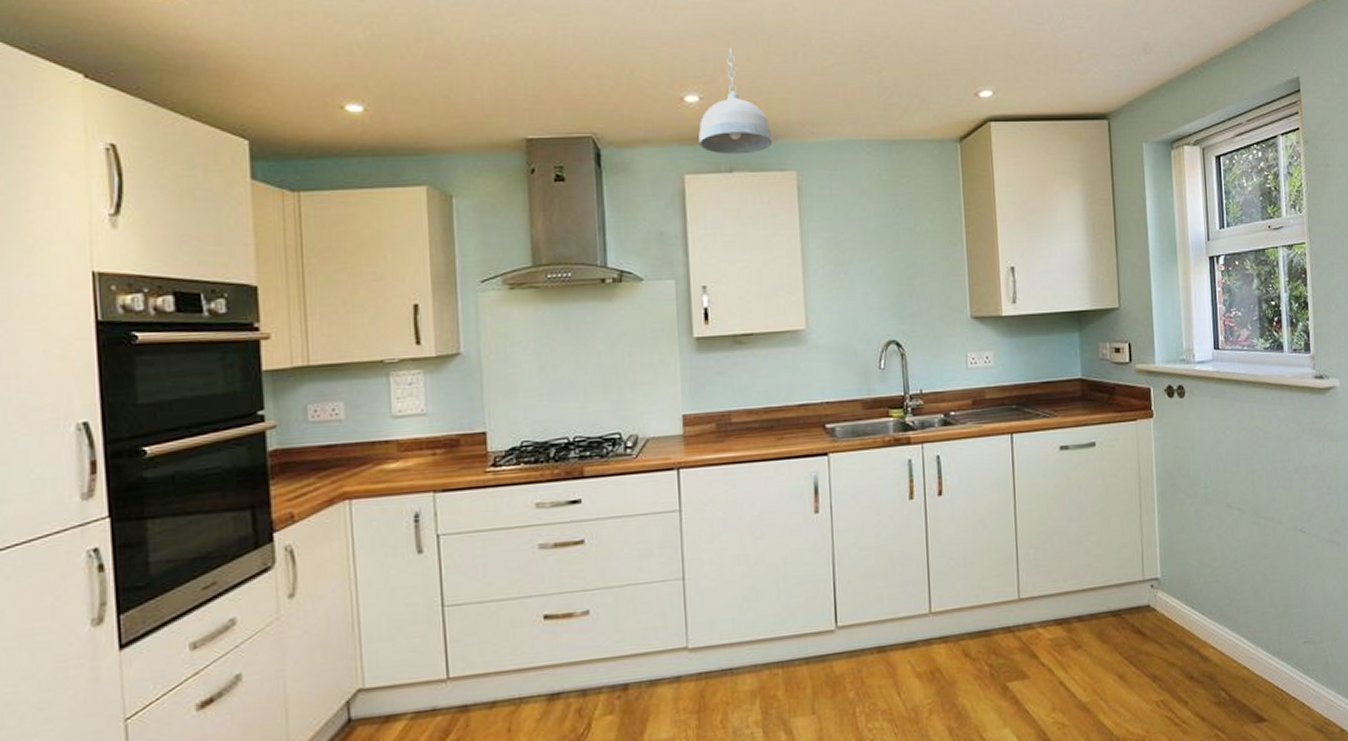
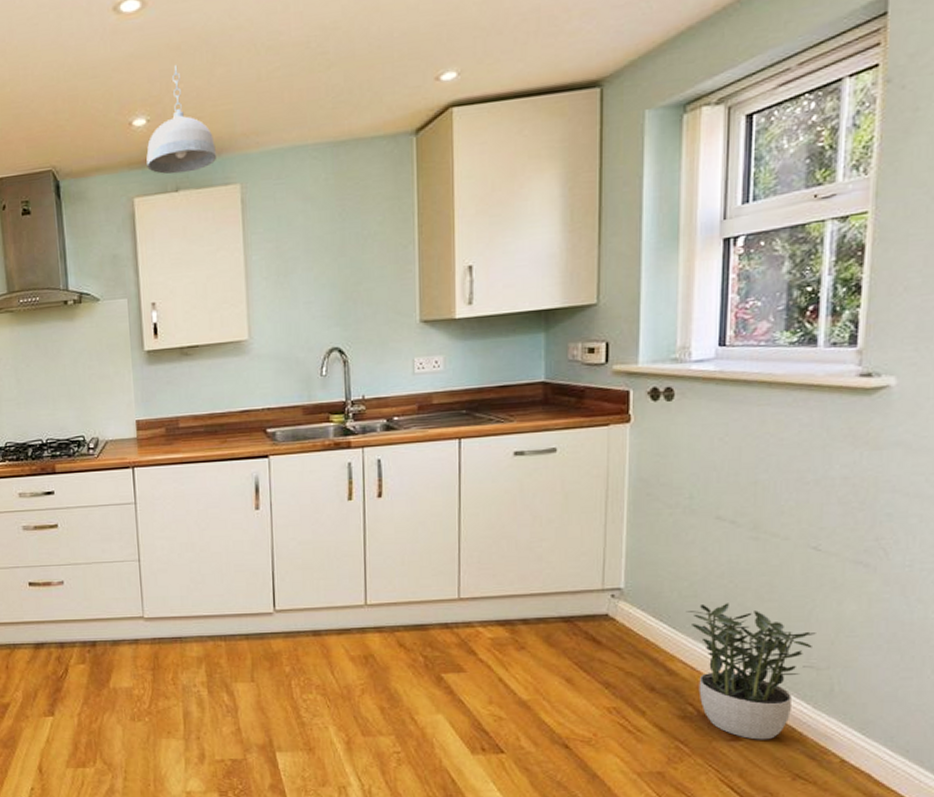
potted plant: none [1211,586,1310,719] -> present [685,603,816,740]

